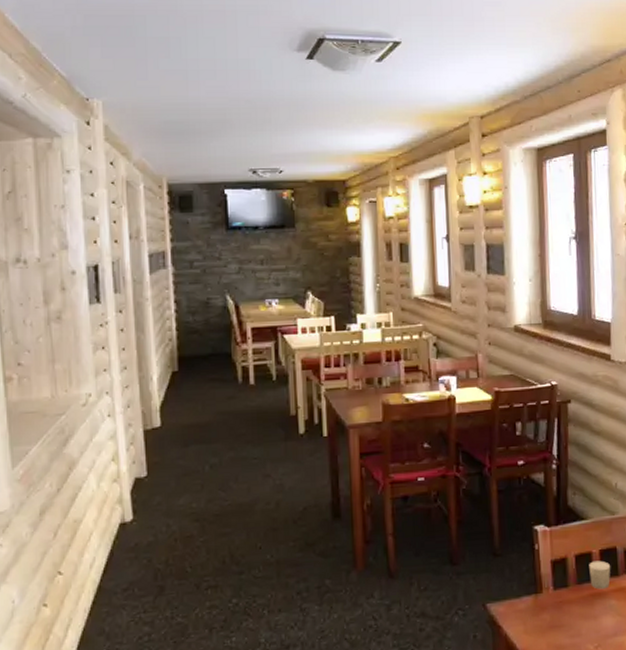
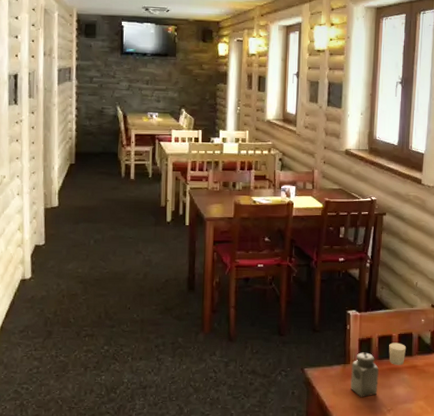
salt shaker: none [544,576,580,635] -> present [351,352,379,398]

